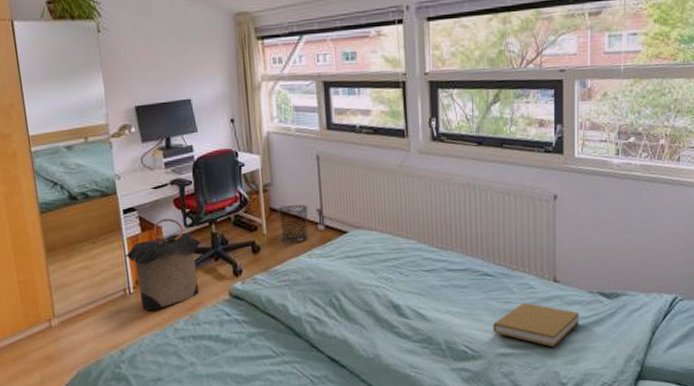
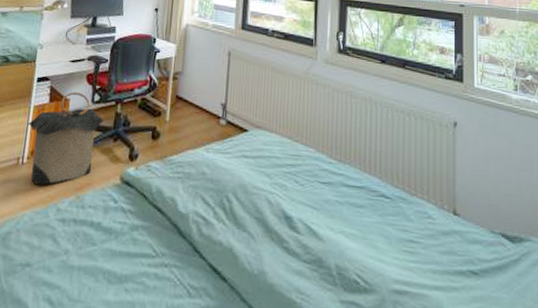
waste bin: present [277,204,308,243] -> none [183,95,213,134]
book: present [492,302,580,347] -> none [387,233,481,292]

